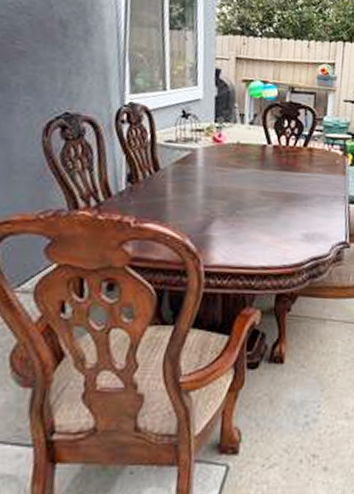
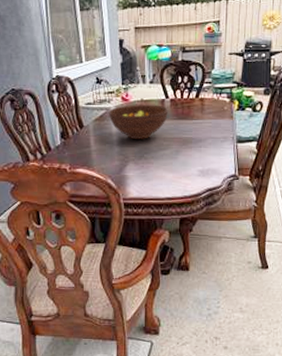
fruit bowl: none [193,147,270,191] -> present [108,104,168,139]

